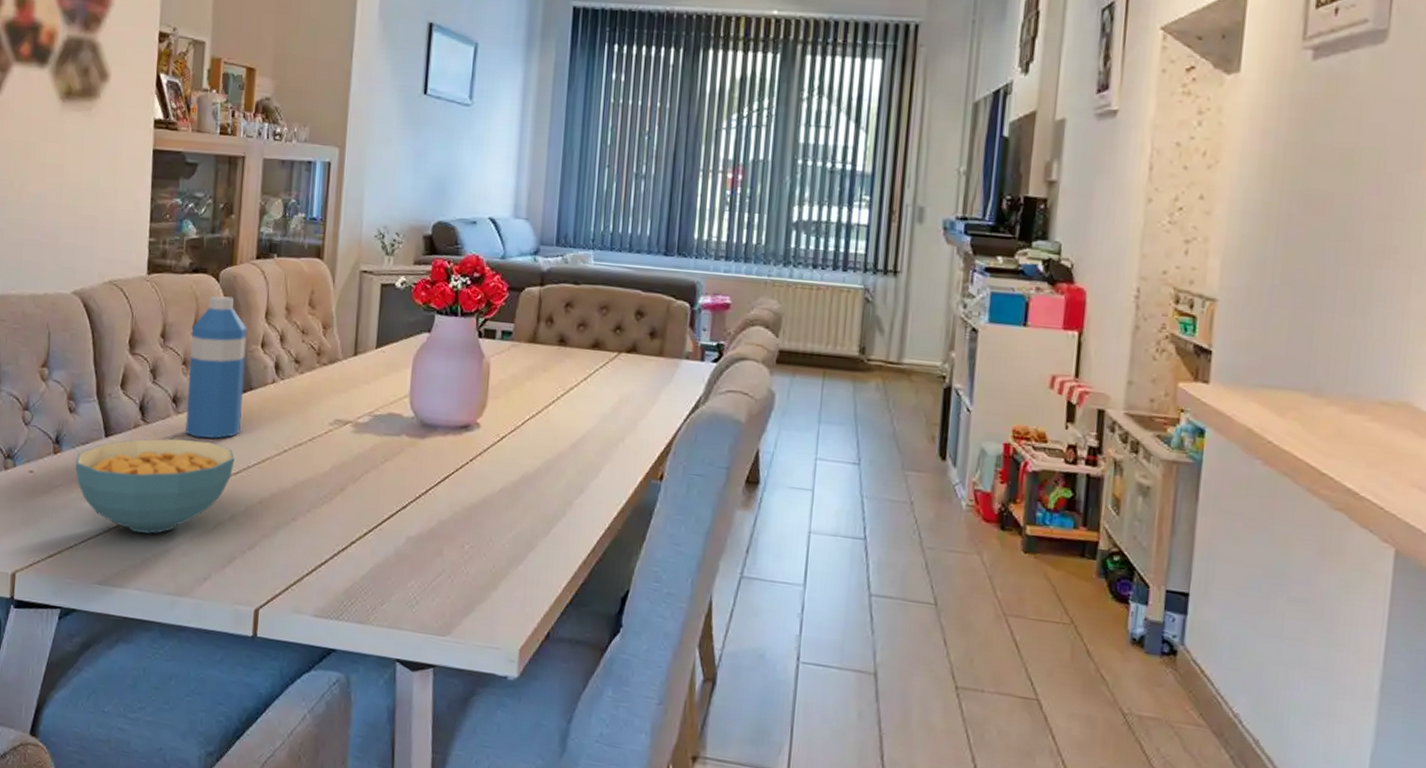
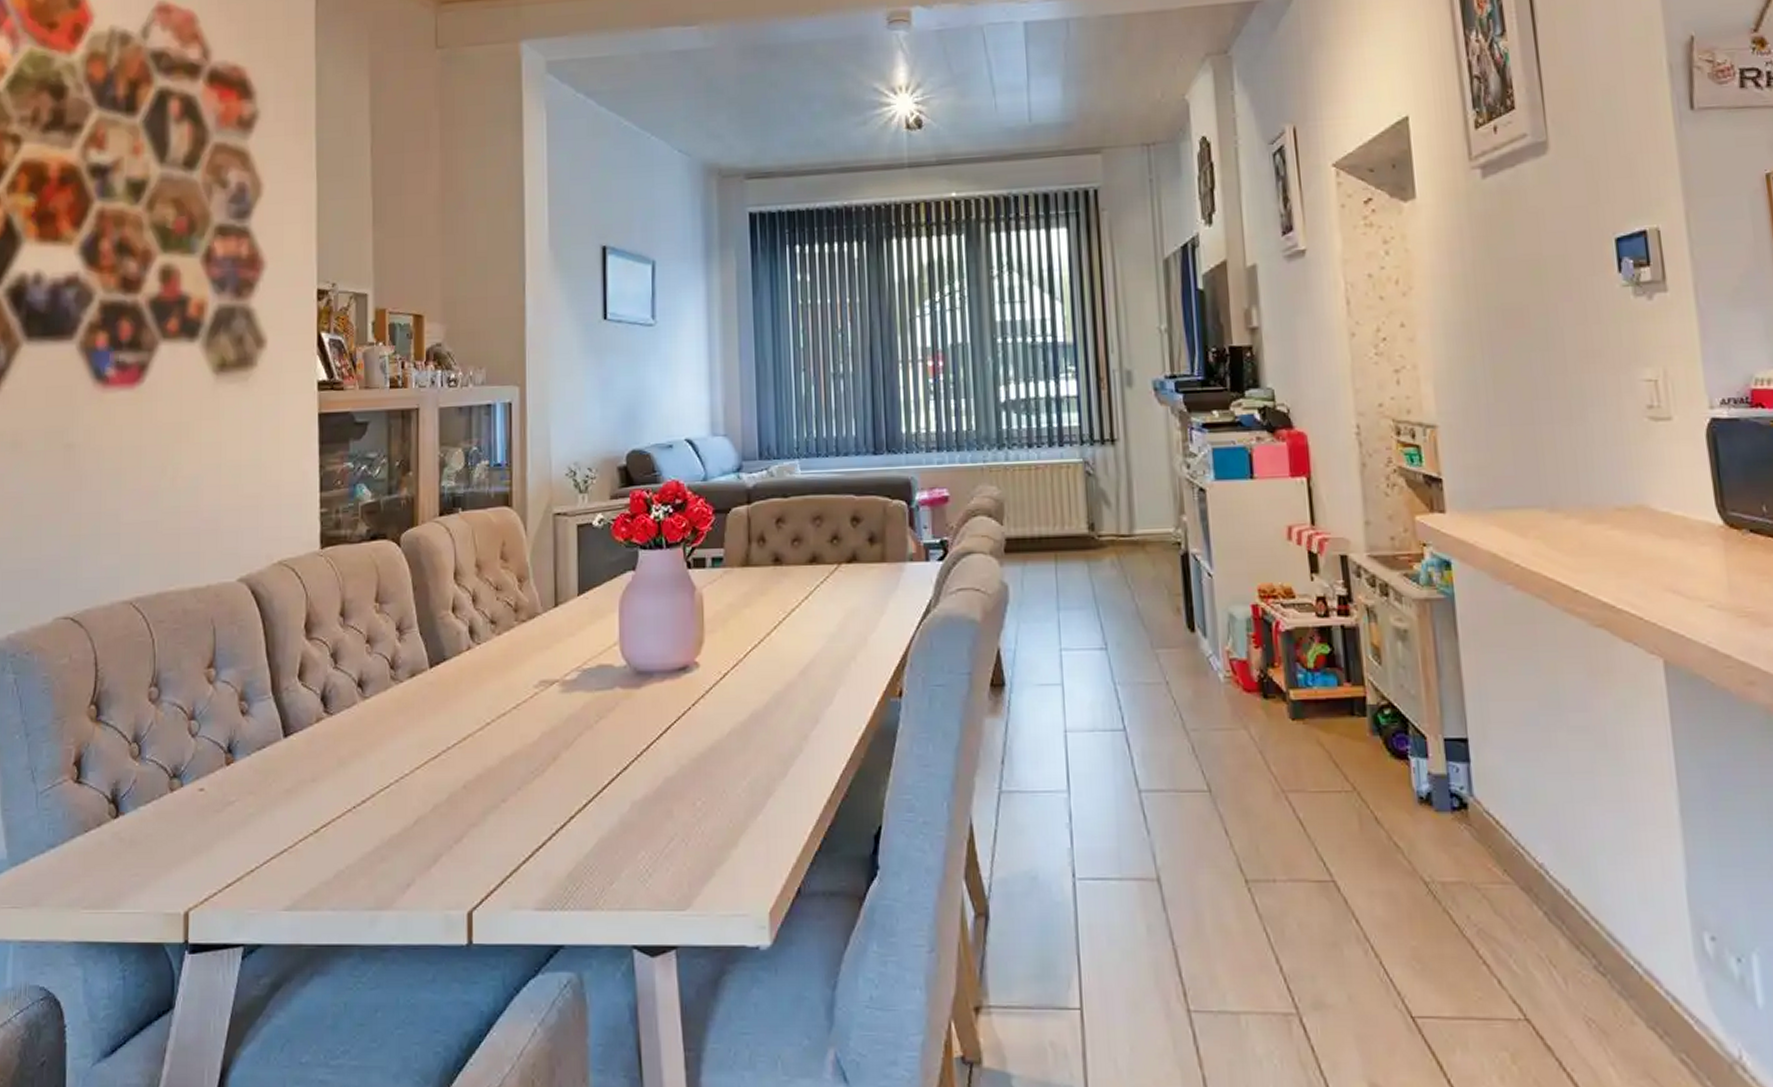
cereal bowl: present [75,438,235,534] -> none [251,725,432,842]
water bottle: present [184,295,247,439] -> none [373,561,437,723]

